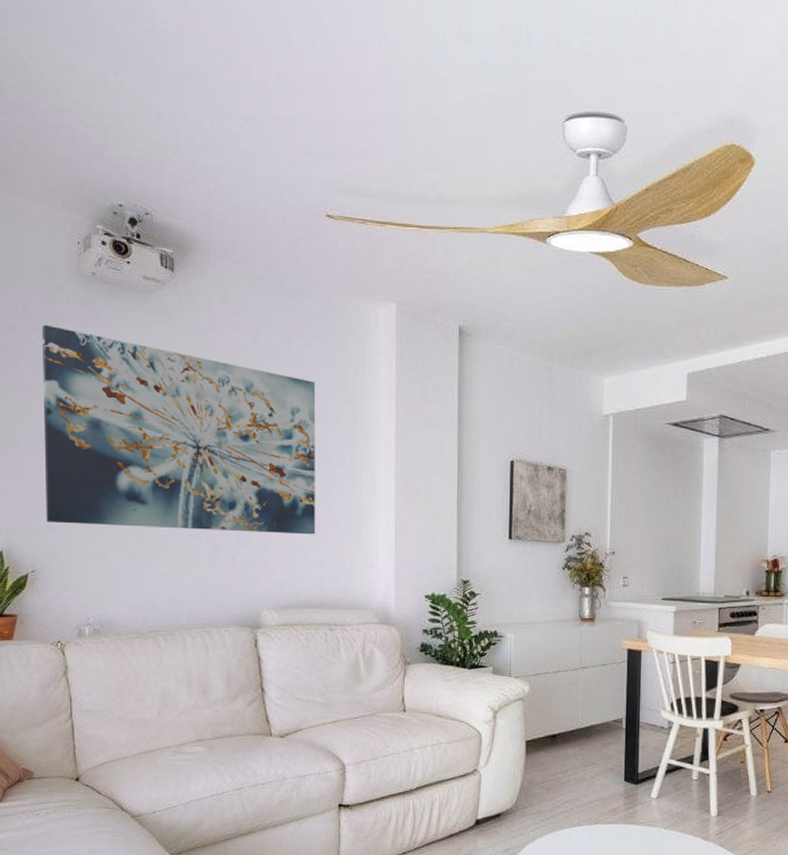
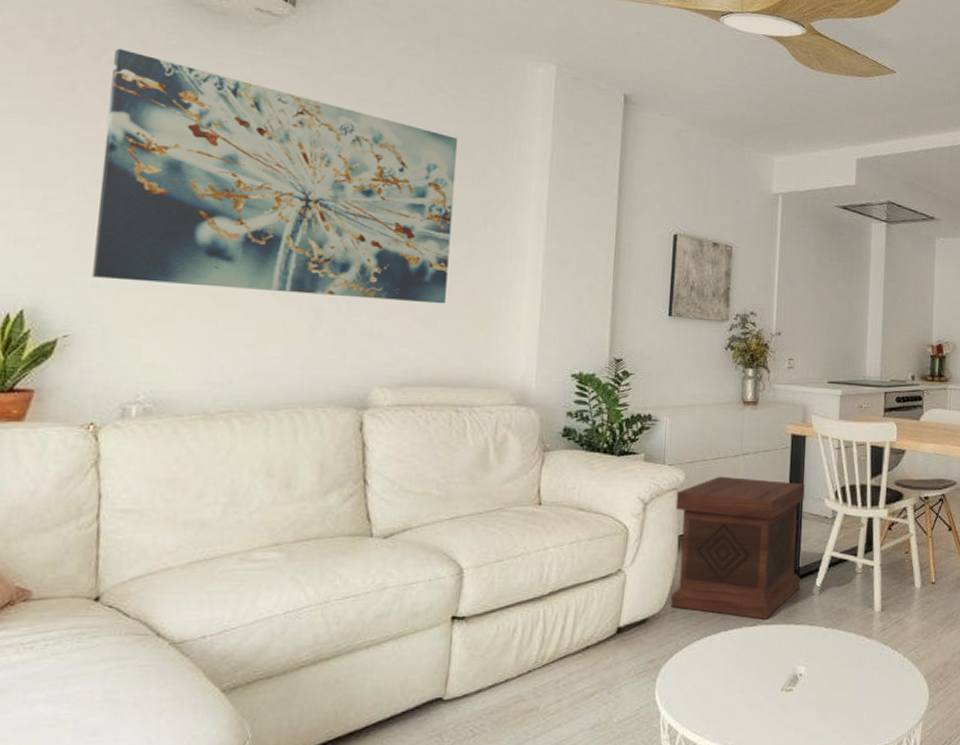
side table: none [521,687,641,818] -> present [671,476,805,619]

